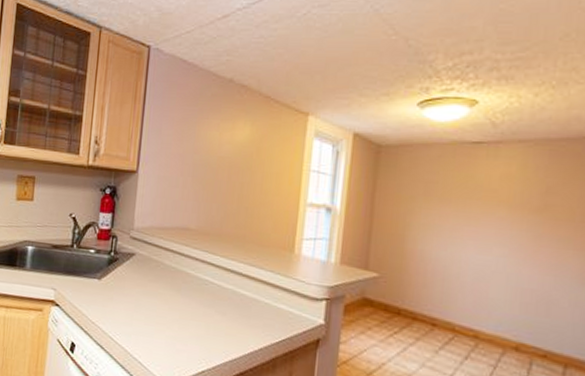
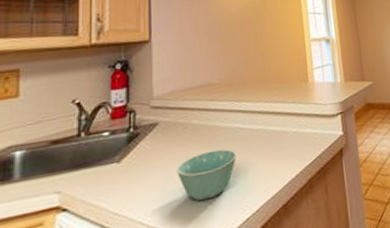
bowl: none [144,294,202,340] -> present [176,149,237,201]

